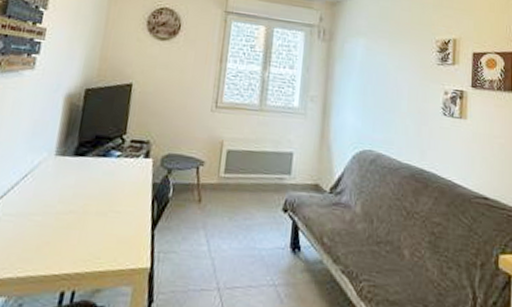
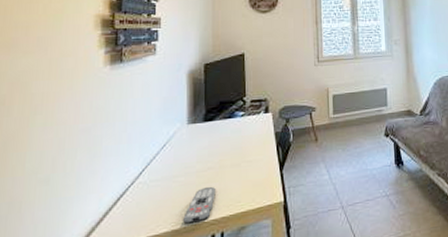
remote control: none [31,232,75,274] -> present [183,186,216,224]

